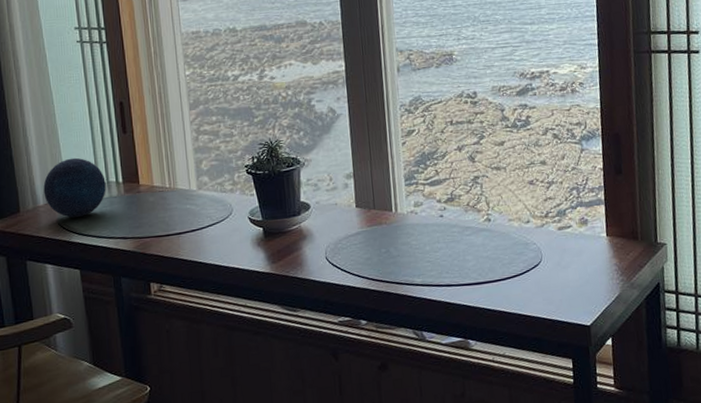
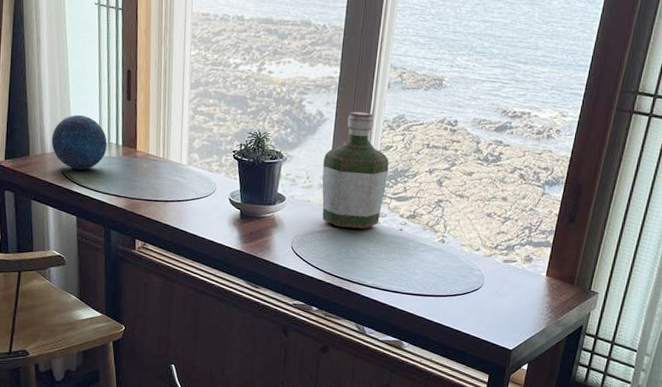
bottle: none [343,100,416,227] -> present [322,111,389,229]

